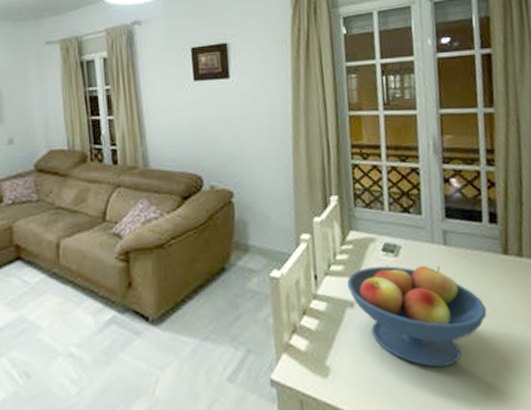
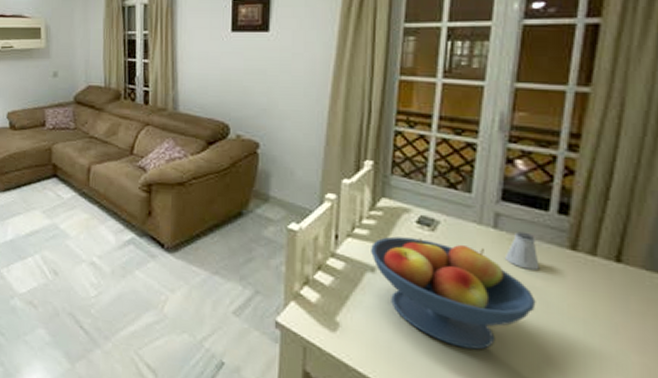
saltshaker: none [457,244,484,279] -> present [506,231,540,270]

